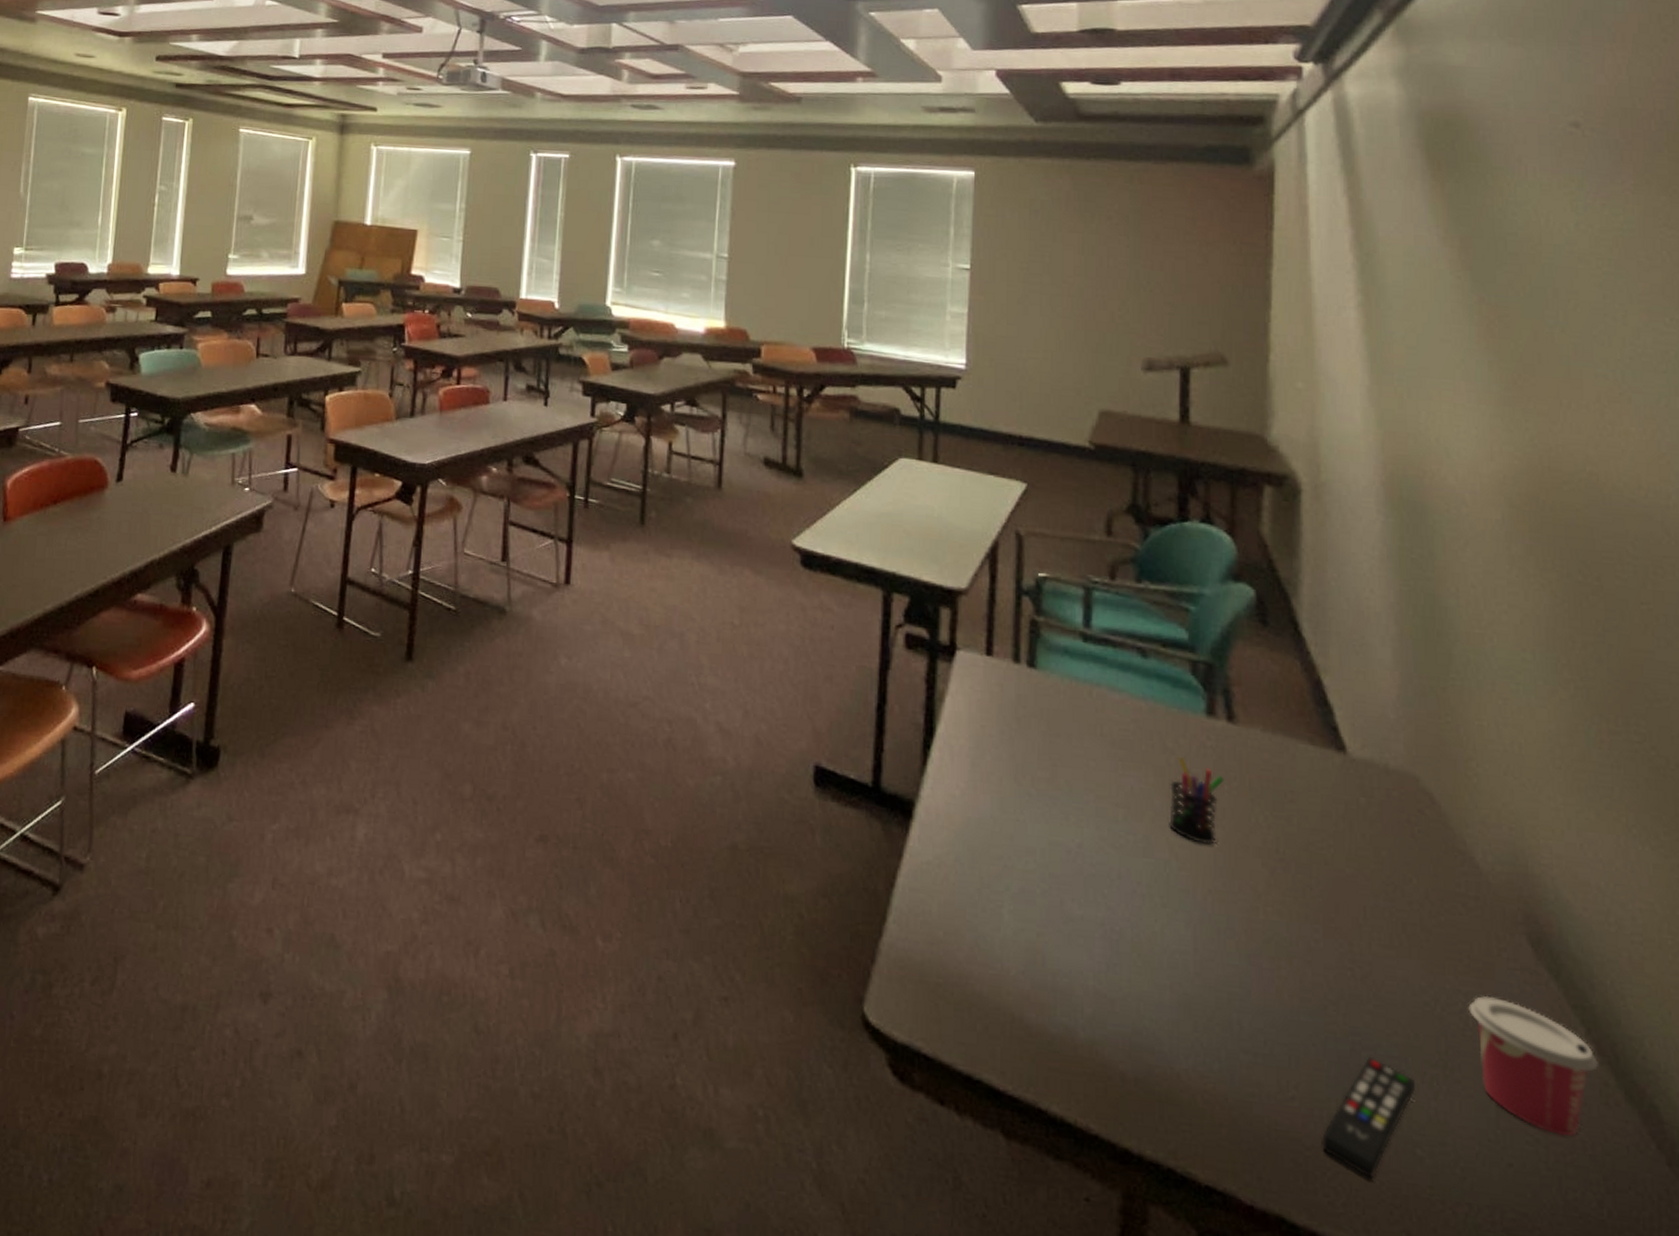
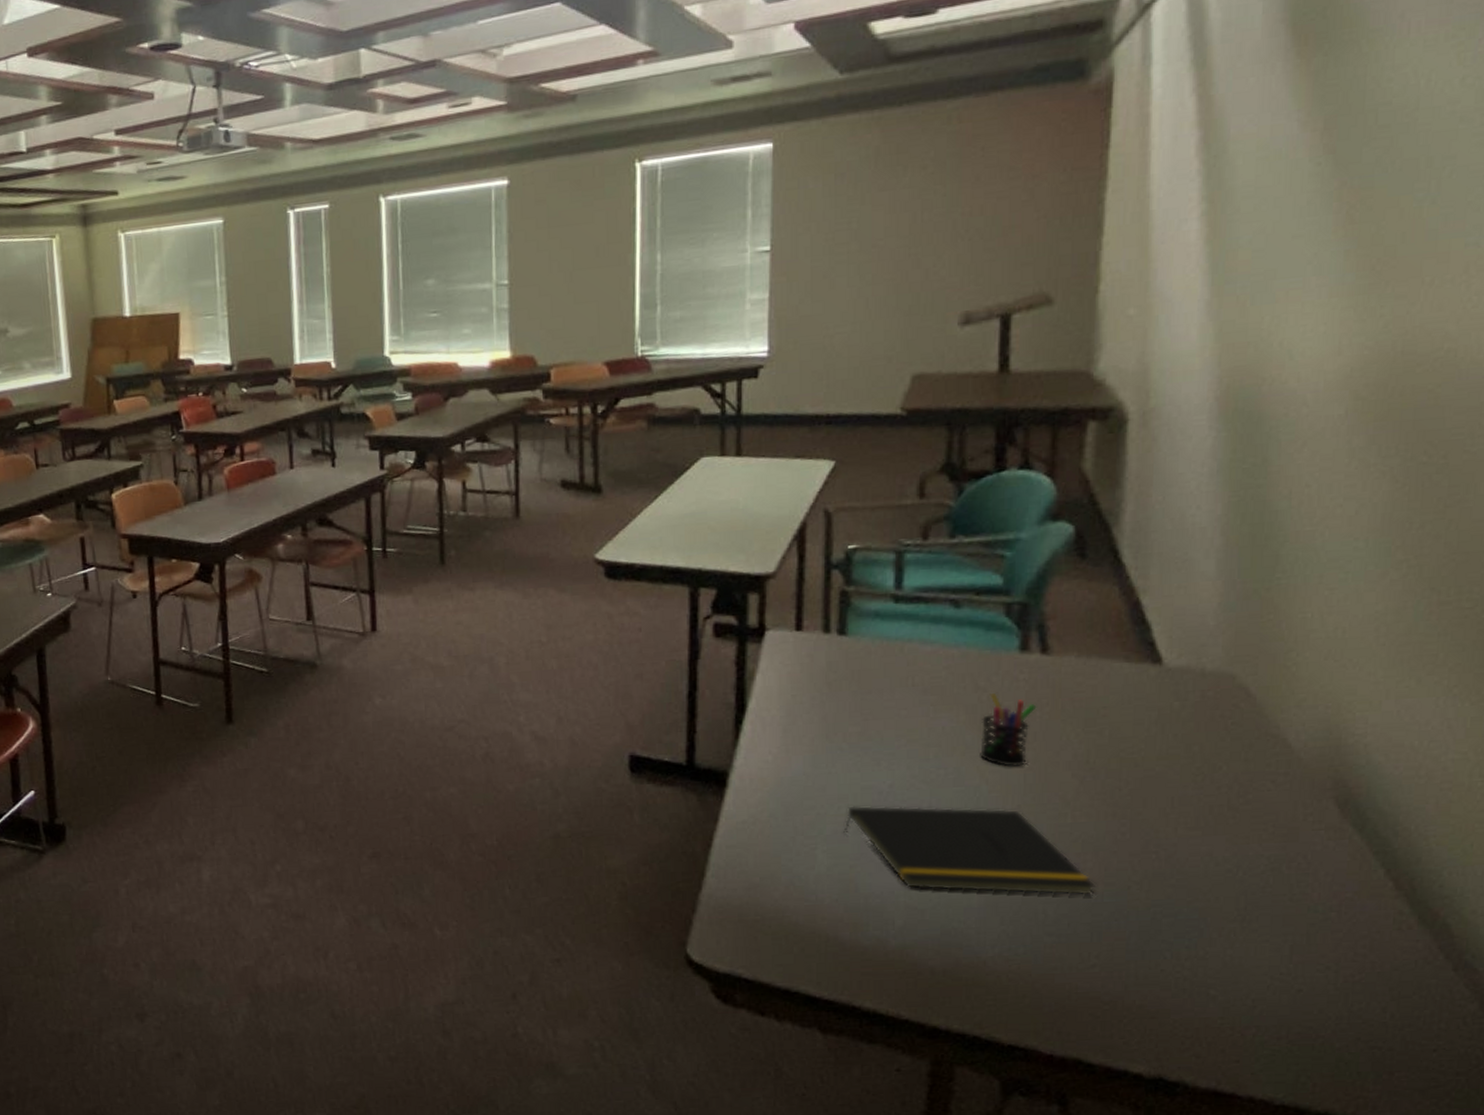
notepad: none [1031,862,1292,1011] -> present [843,805,1097,896]
remote control: present [1322,1056,1415,1180] -> none [1120,921,1212,1020]
cup: present [1468,995,1600,1136] -> none [1270,855,1396,961]

